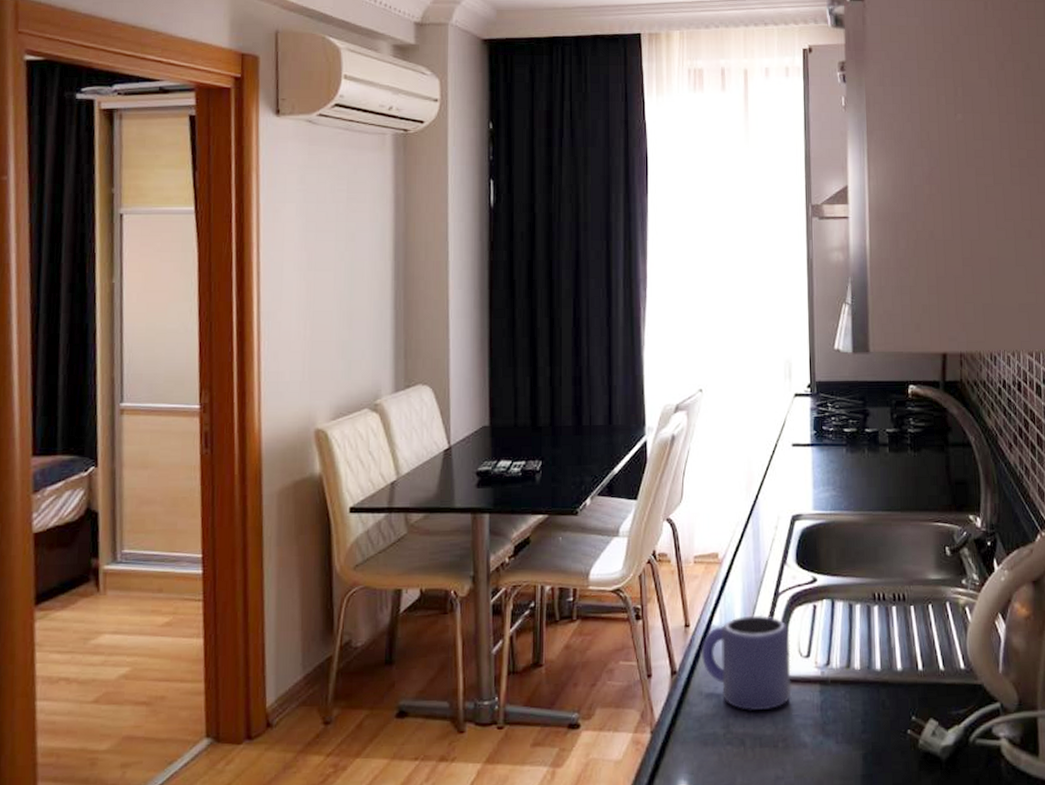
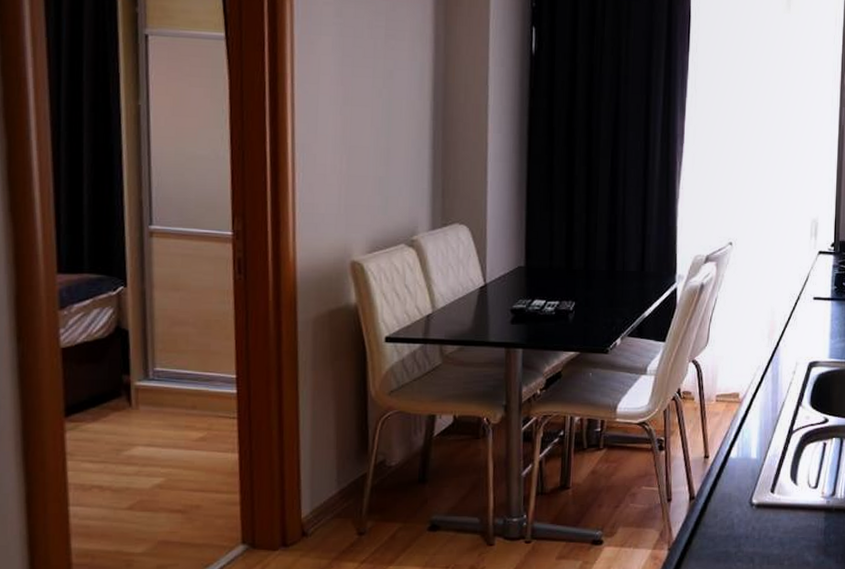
mug: present [702,615,792,711] -> none [719,449,801,534]

